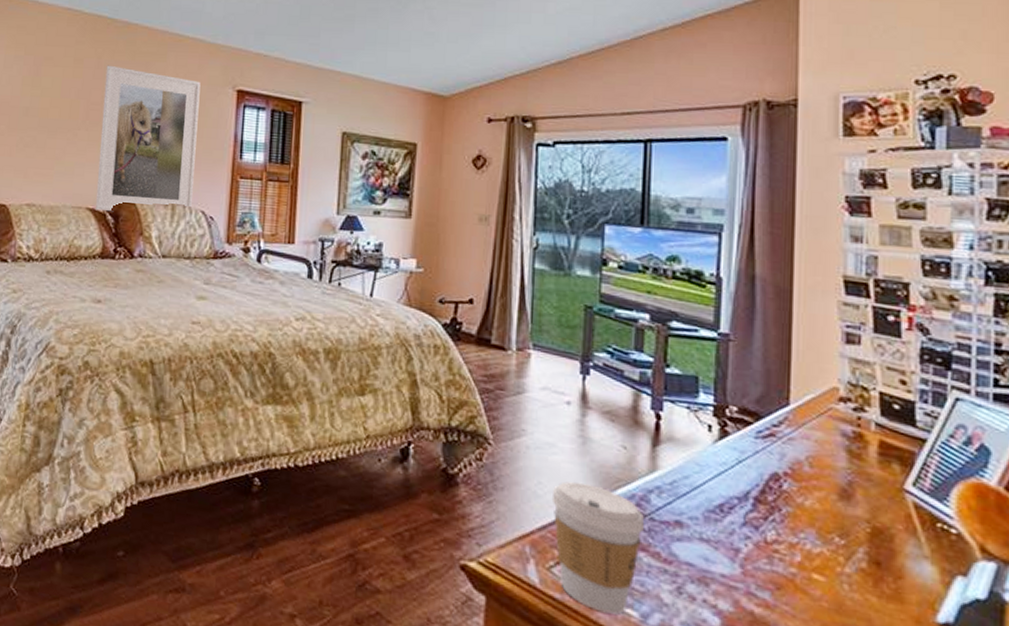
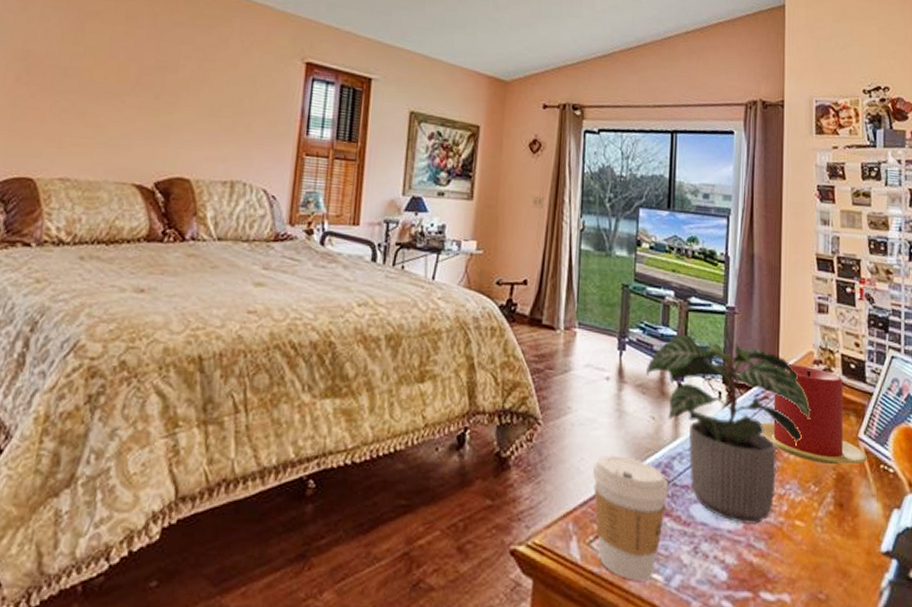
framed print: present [94,65,201,212] -> none [142,25,268,189]
potted plant: none [615,360,835,572] -> present [646,333,811,525]
candle: none [764,400,917,520] -> present [760,364,867,465]

